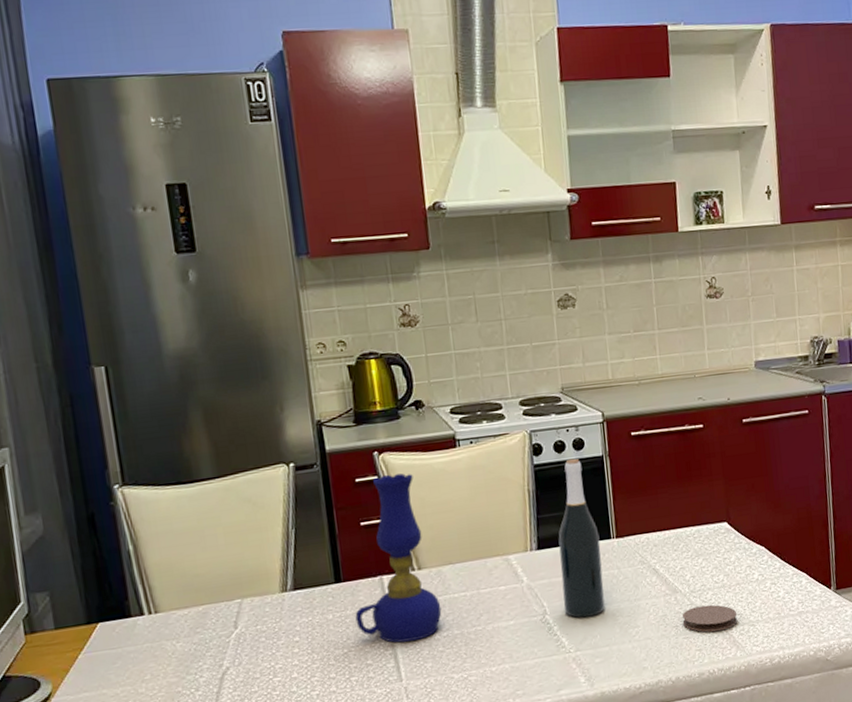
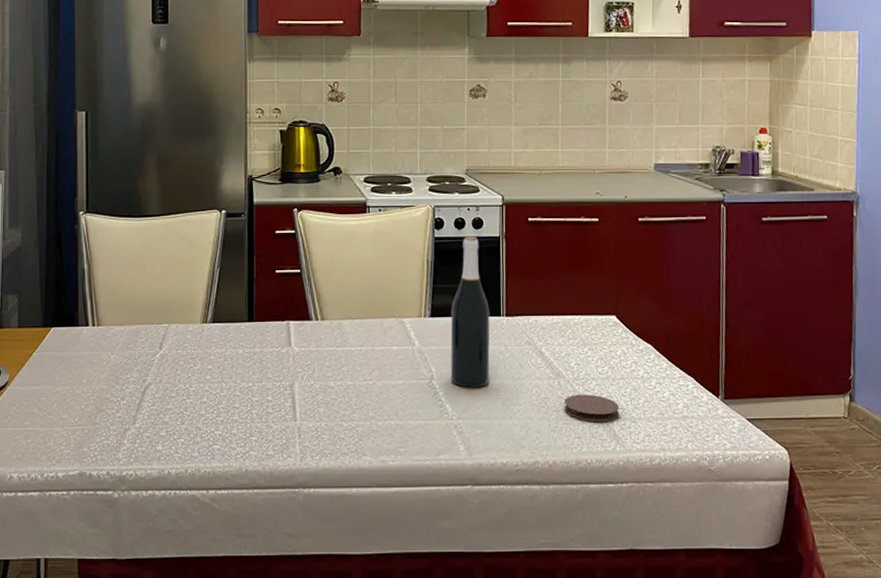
oil lamp: present [355,473,442,643] -> none [262,230,338,385]

